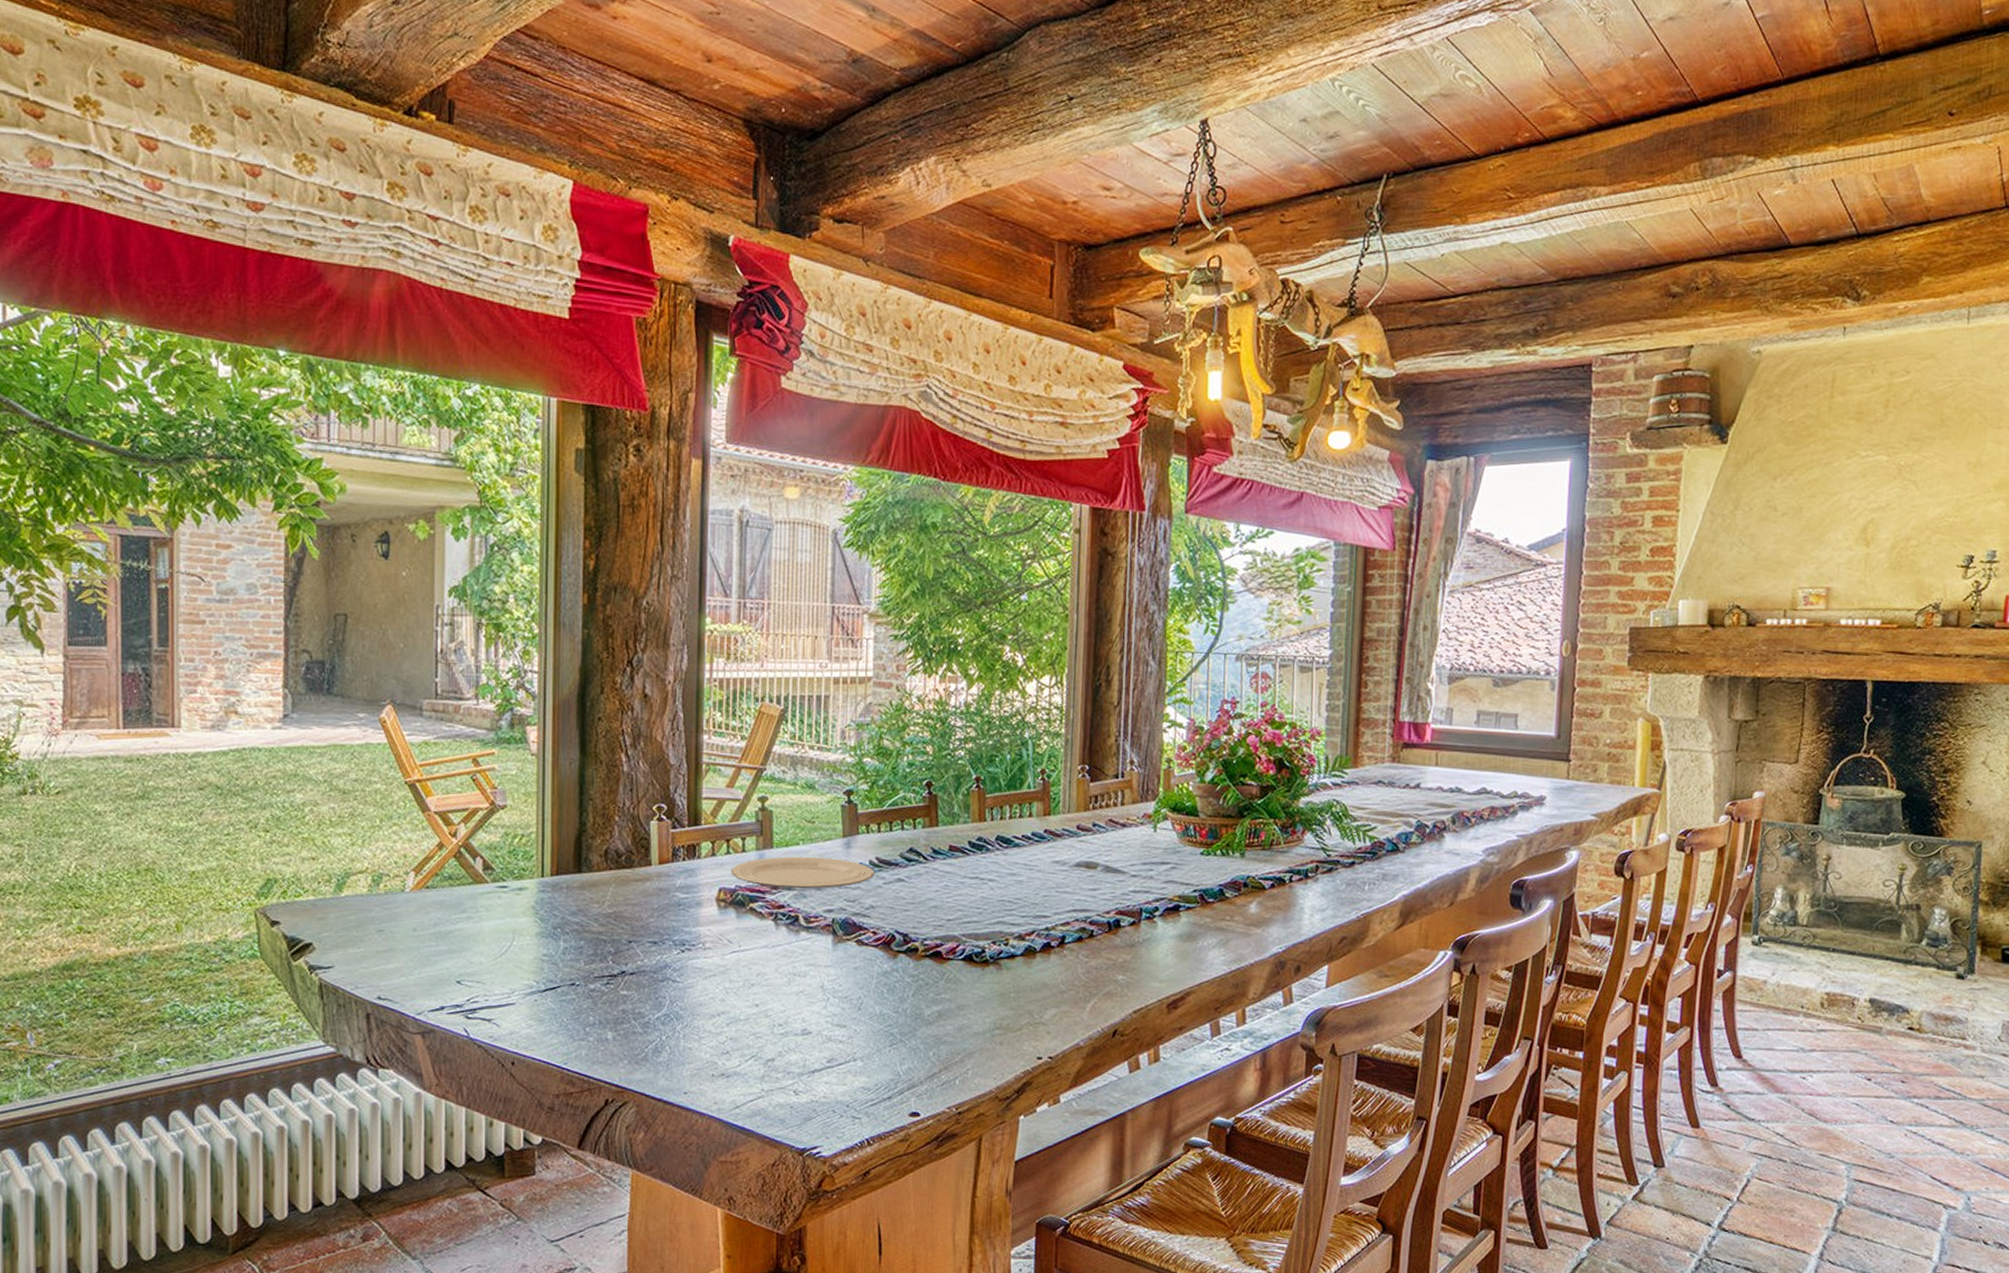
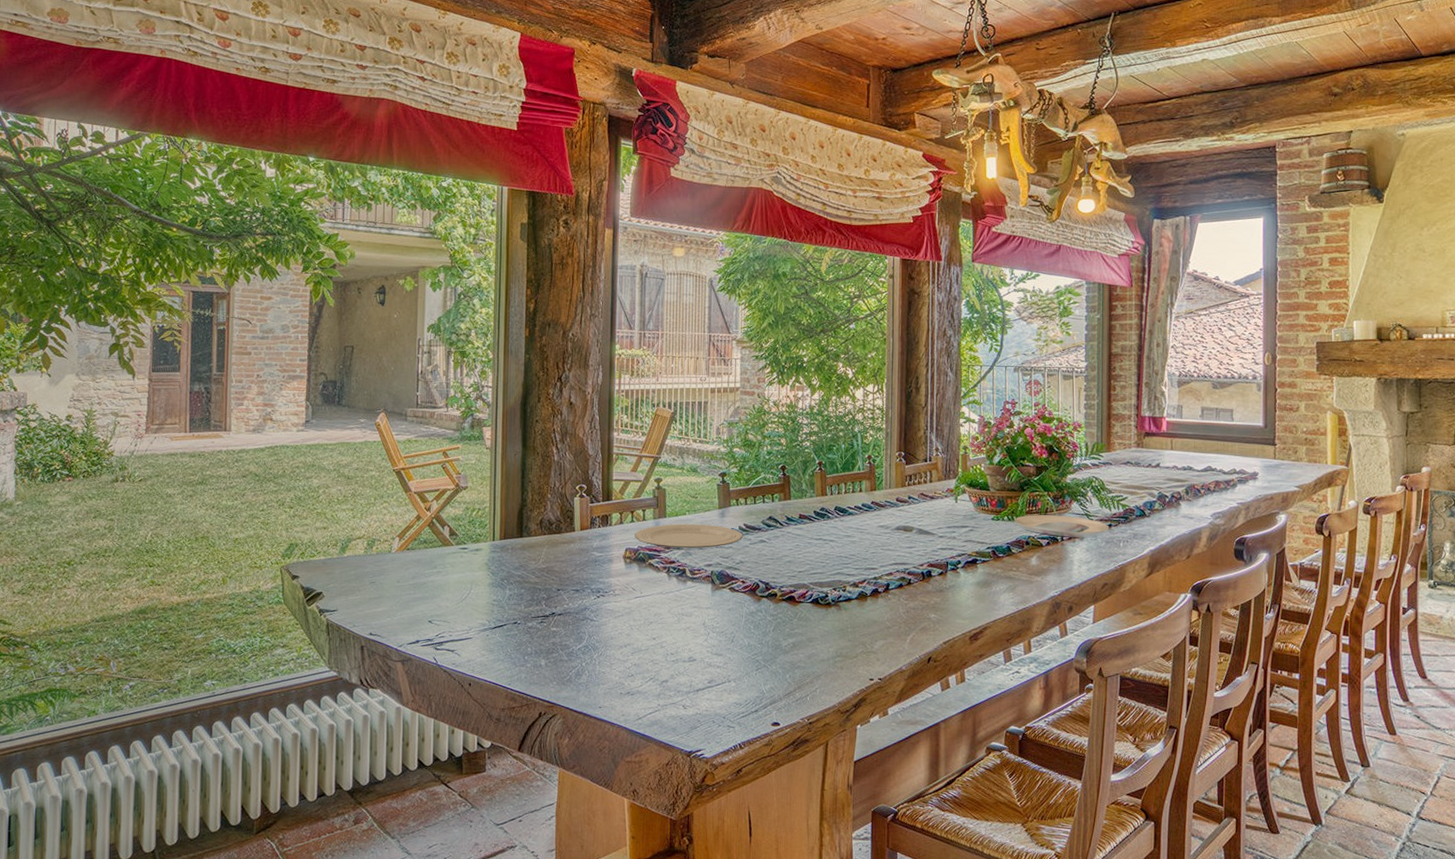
plate: none [1230,848,1352,879] -> present [1014,515,1109,538]

